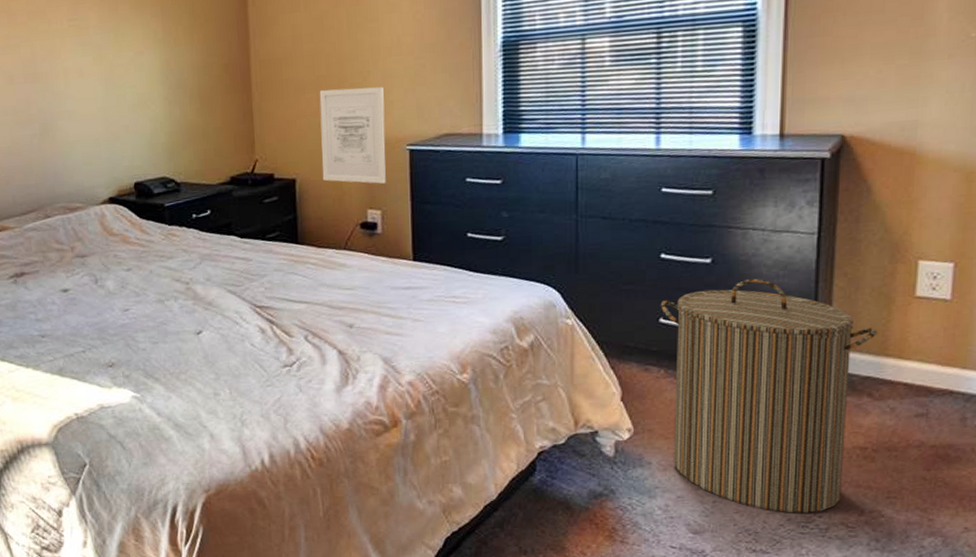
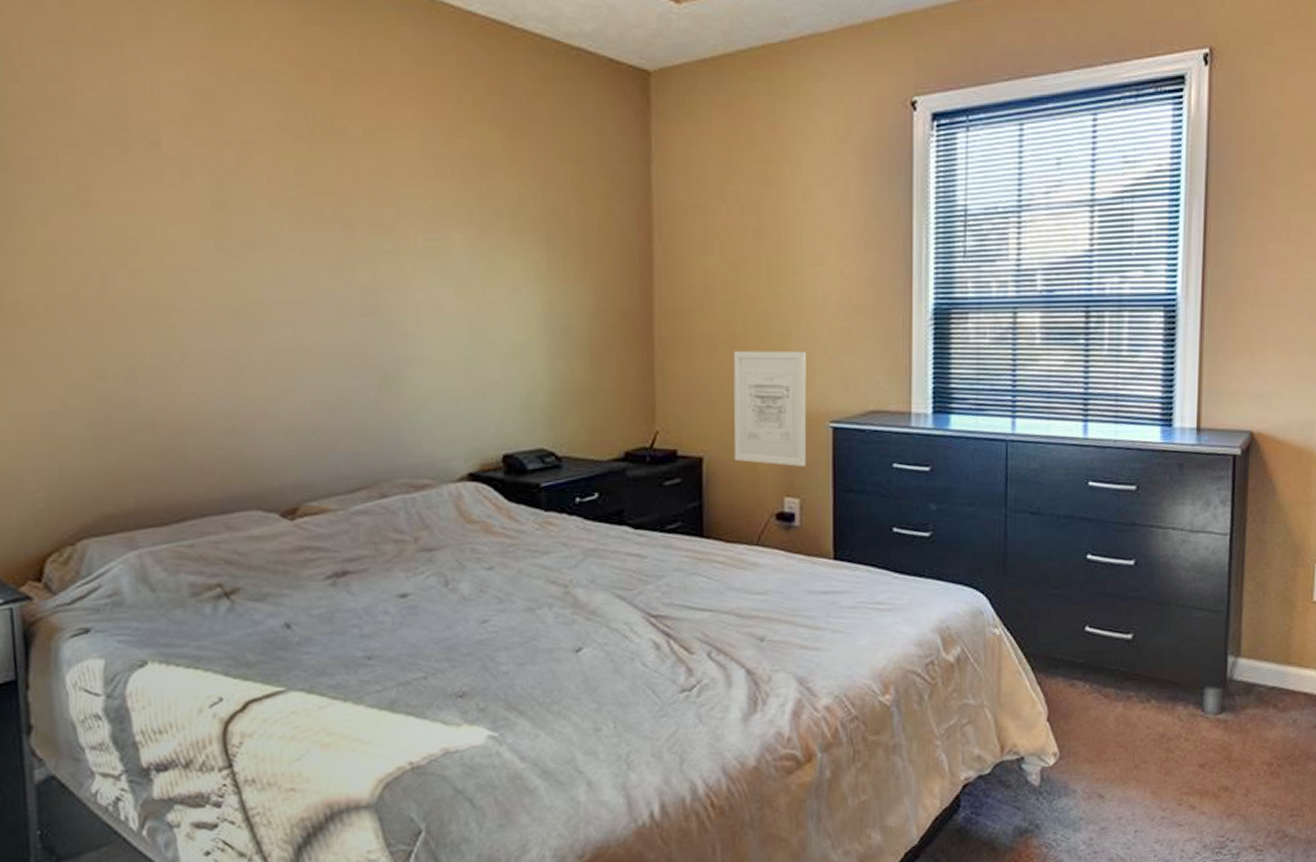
laundry hamper: present [660,278,877,513] -> none [1086,582,1281,839]

